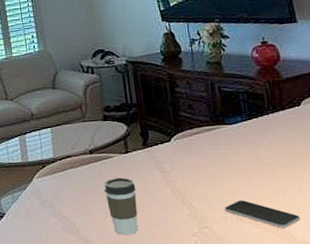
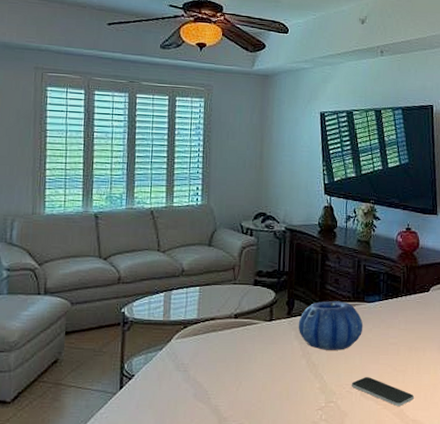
coffee cup: present [104,177,139,235] -> none [243,345,274,405]
decorative bowl: none [155,126,229,177] -> present [298,301,363,350]

